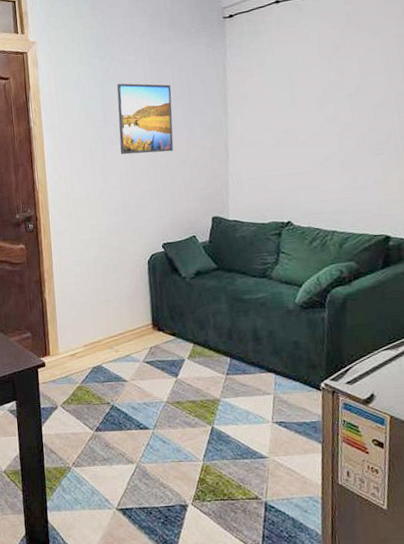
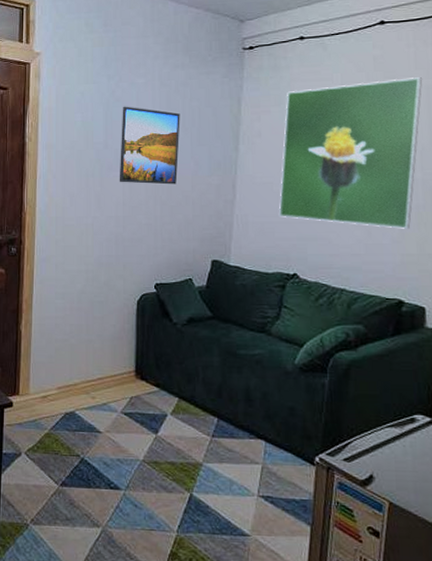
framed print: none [267,27,394,171] -> present [279,77,423,229]

